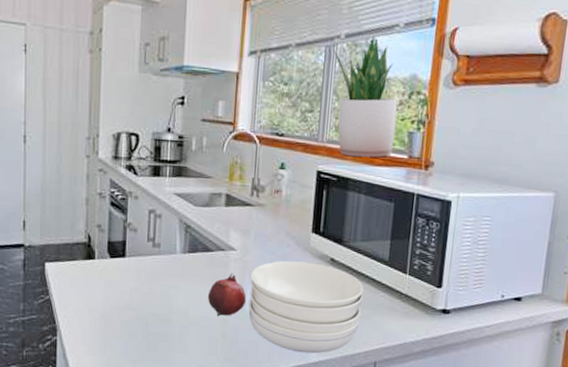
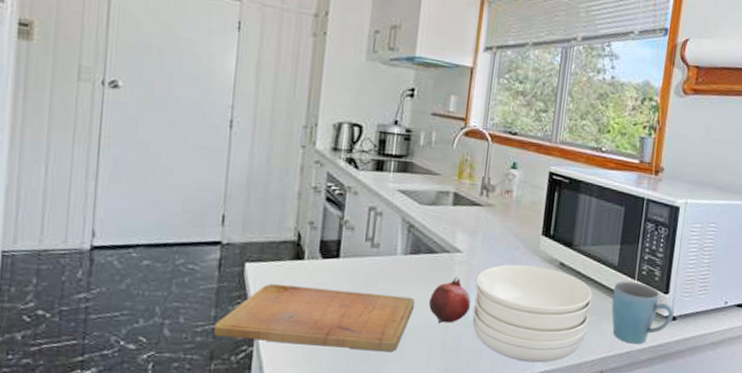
cutting board: none [23,281,196,341] -> present [214,284,416,351]
planter: present [333,38,398,158] -> none [569,43,631,161]
mug: none [383,275,447,337] -> present [611,281,674,344]

